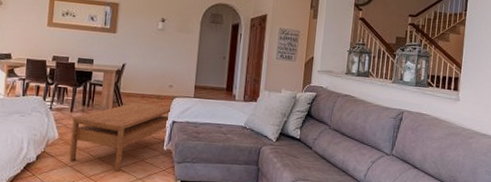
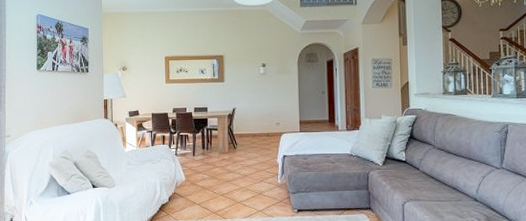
coffee table: present [69,102,173,171] -> none [195,141,282,206]

